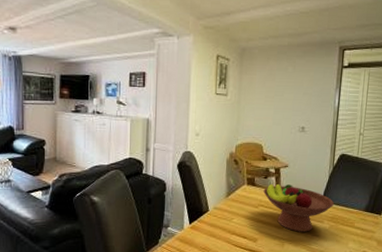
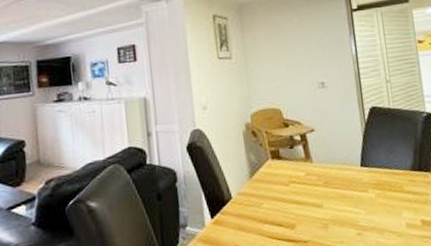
fruit bowl: present [263,183,334,232] -> none [291,151,375,208]

